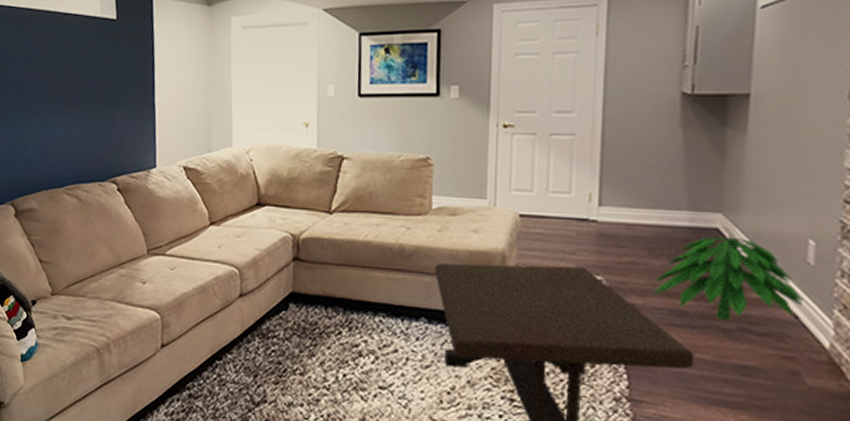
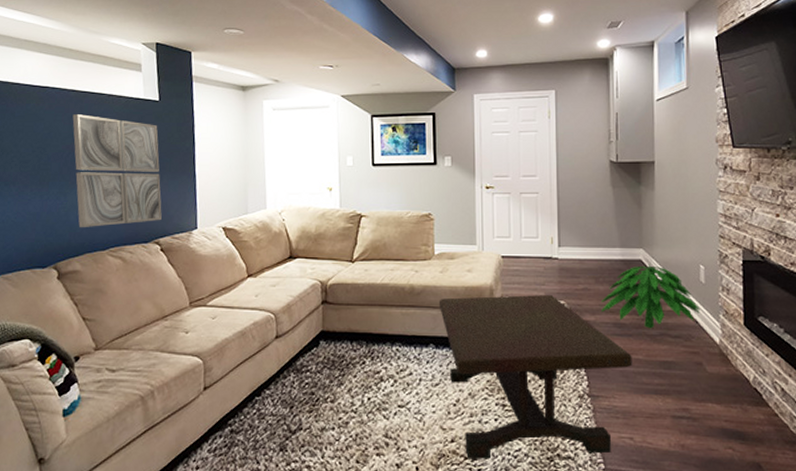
wall art: none [28,36,119,163] -> present [72,114,162,228]

